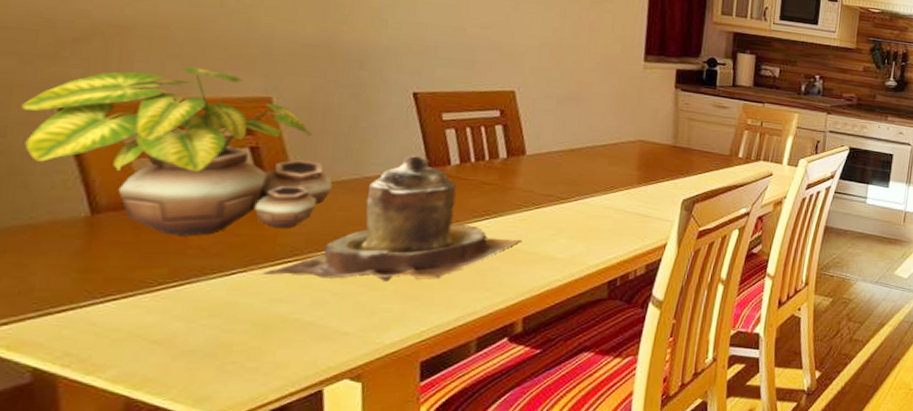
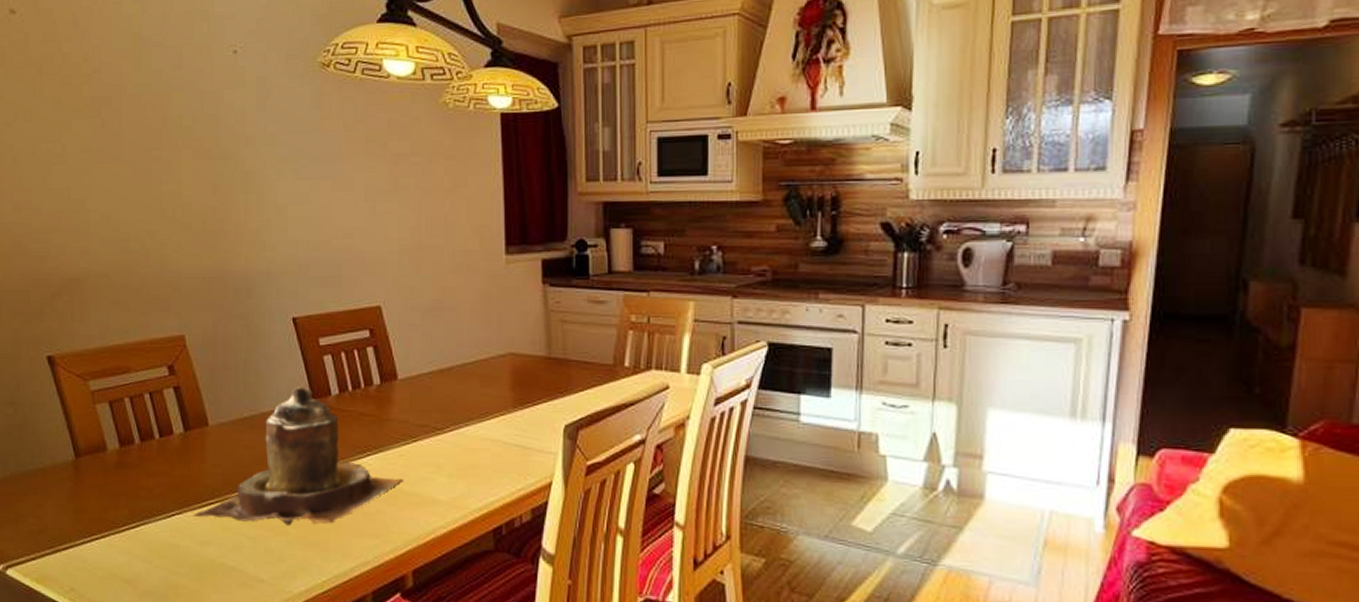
potted plant: present [21,66,333,236] -> none [27,312,237,478]

